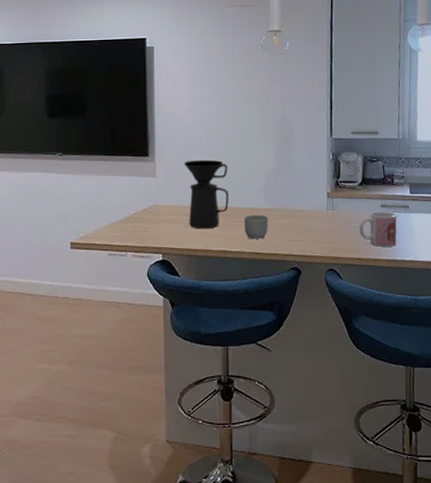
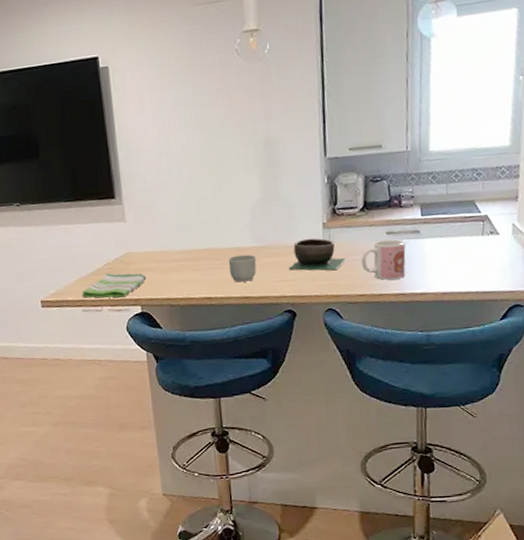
dish towel: none [109,222,170,245] -> present [81,273,147,298]
coffee maker: present [184,159,229,229] -> none [155,196,210,276]
bowl: none [296,205,347,235] -> present [288,238,347,271]

